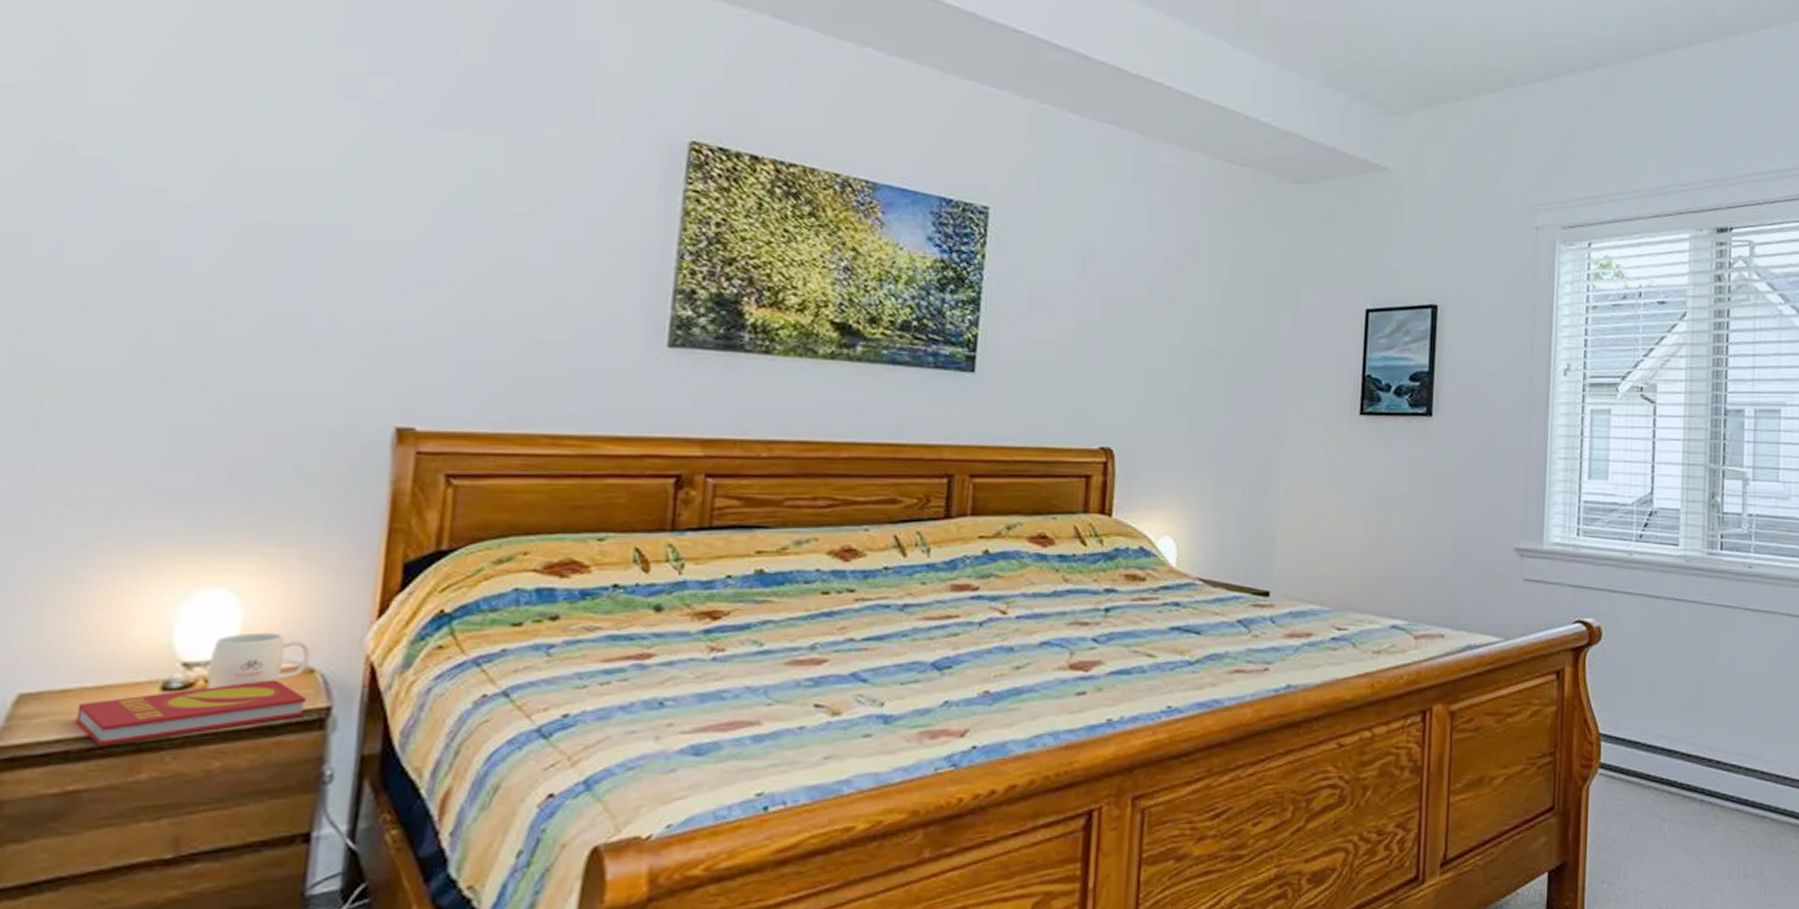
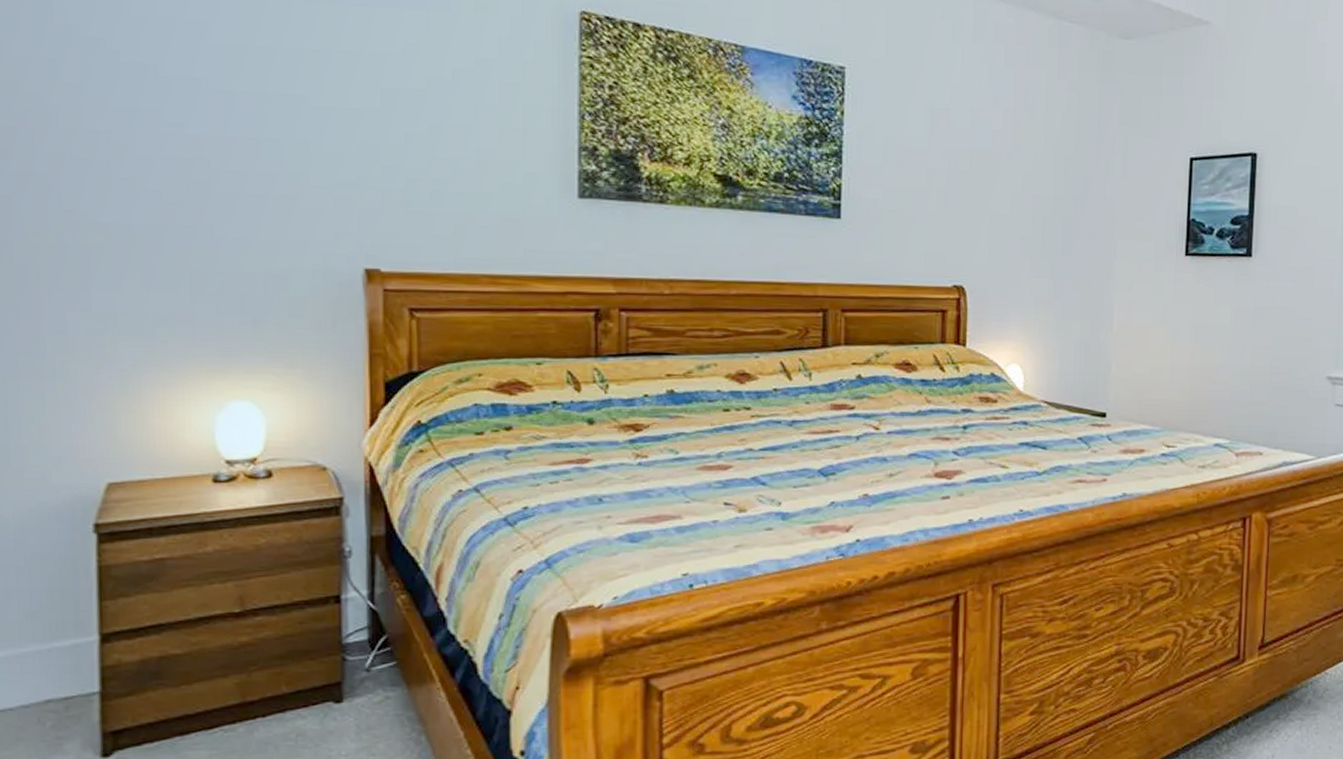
book: present [75,680,306,747] -> none [153,475,323,525]
mug: present [206,632,311,689] -> none [246,437,322,481]

